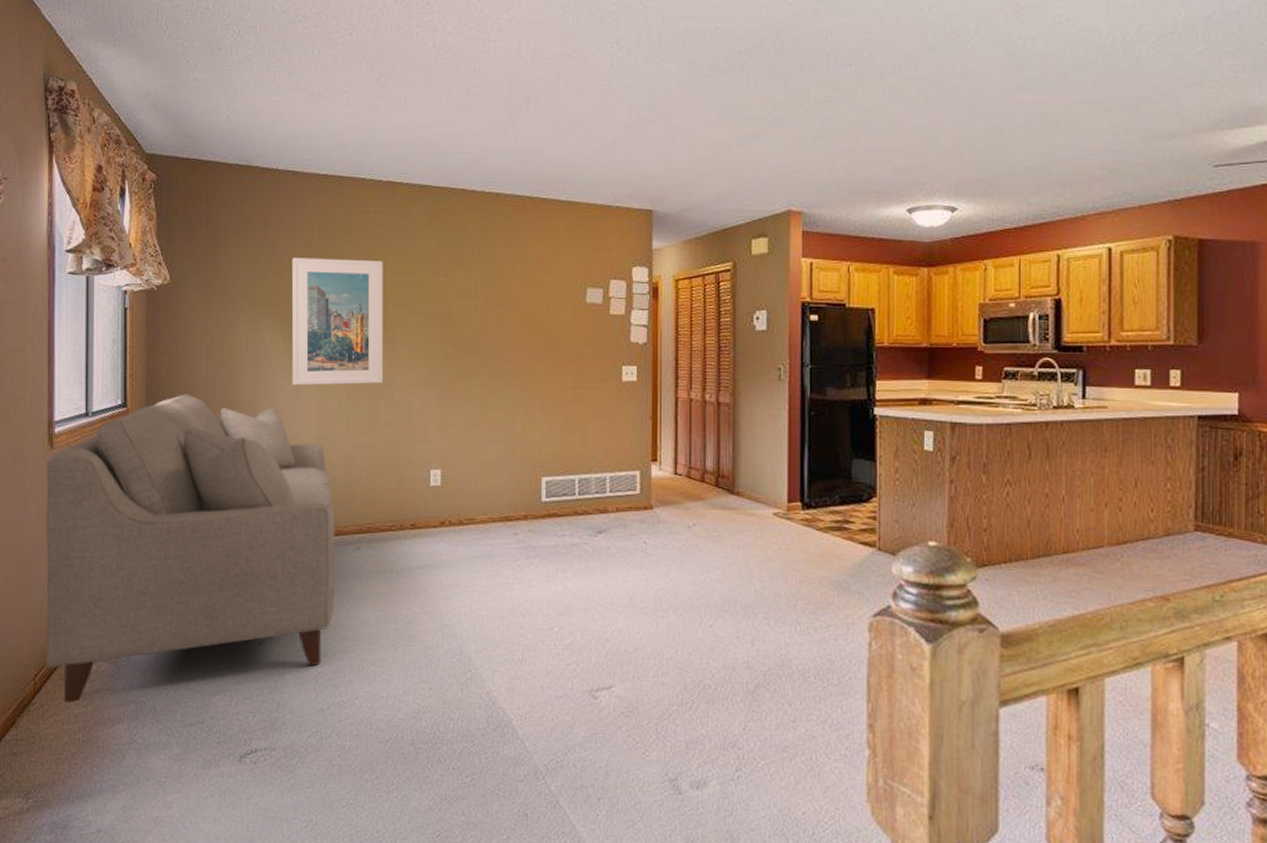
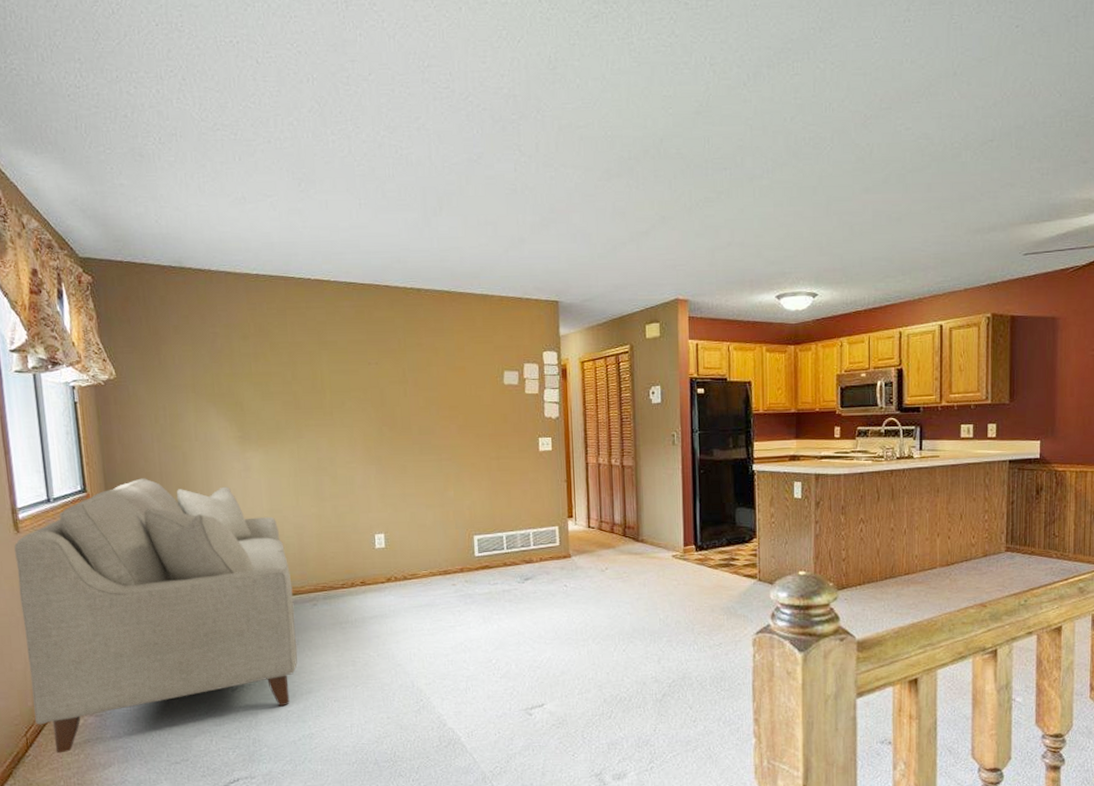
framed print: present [291,257,383,386] -> none [231,350,326,467]

